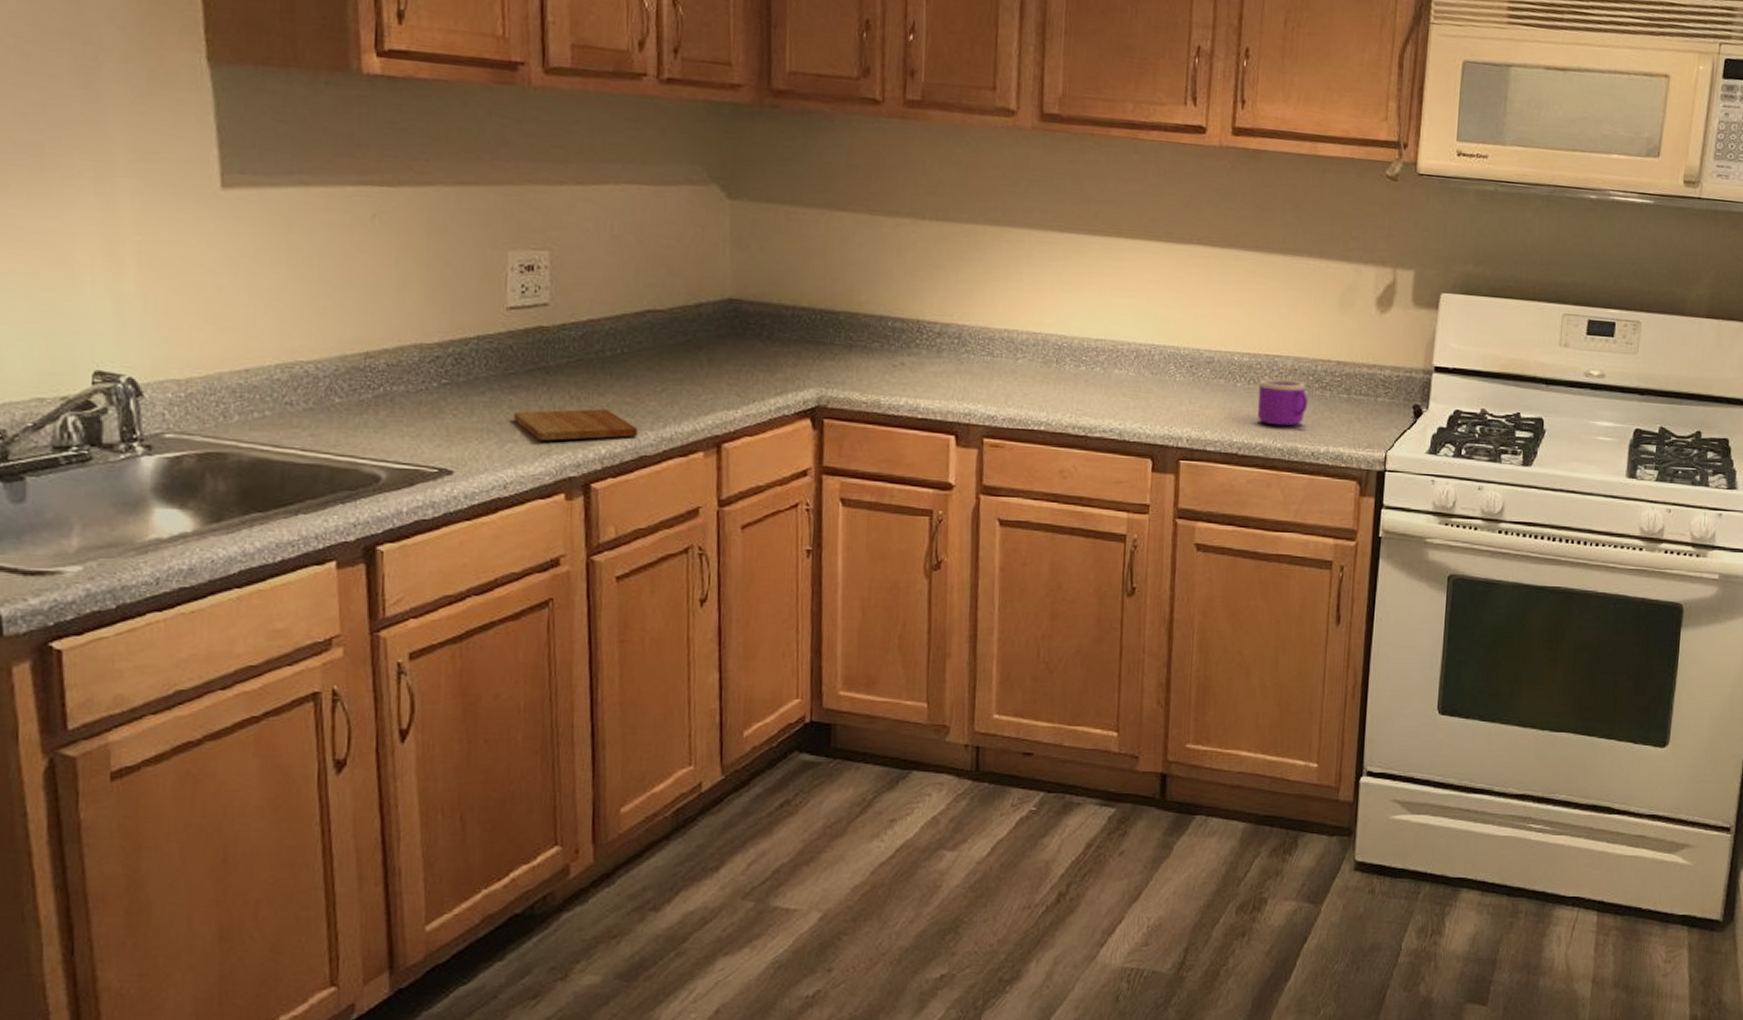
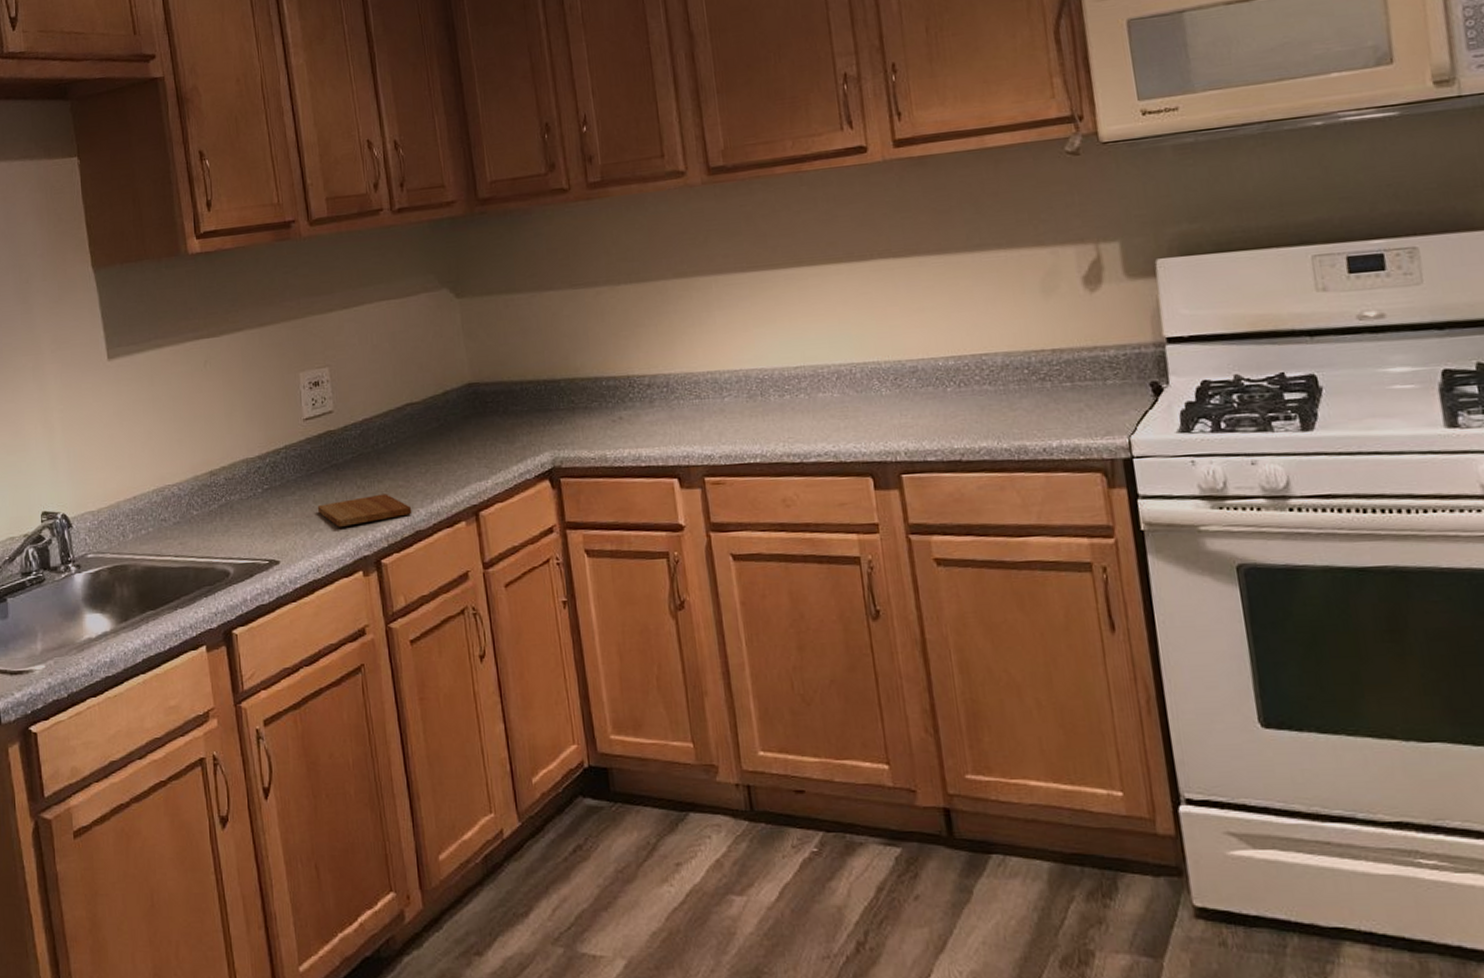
mug: present [1257,378,1309,427] -> none [970,376,1029,426]

